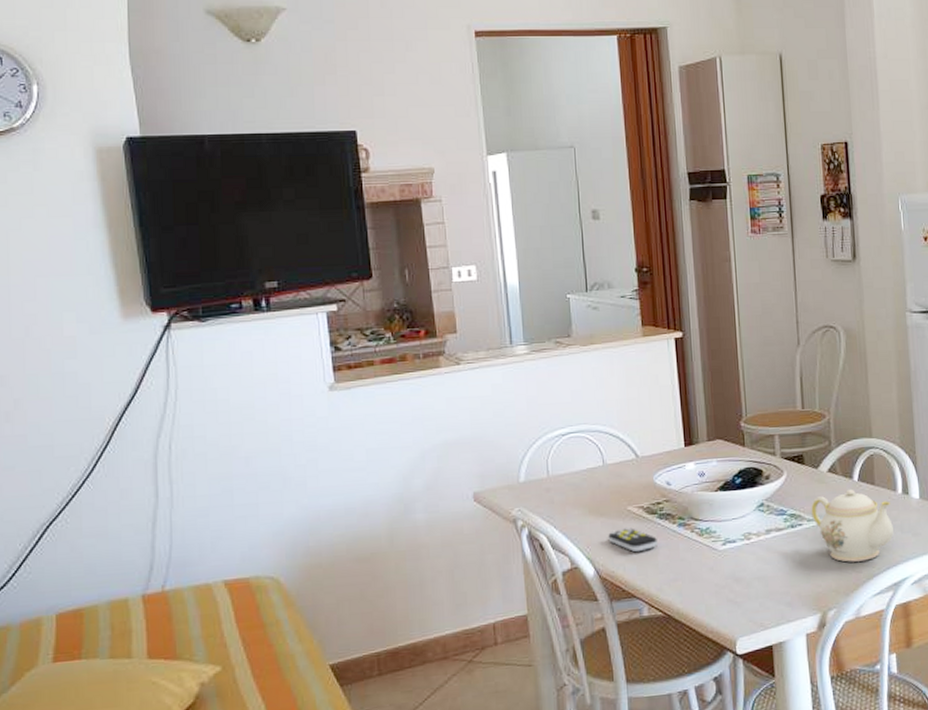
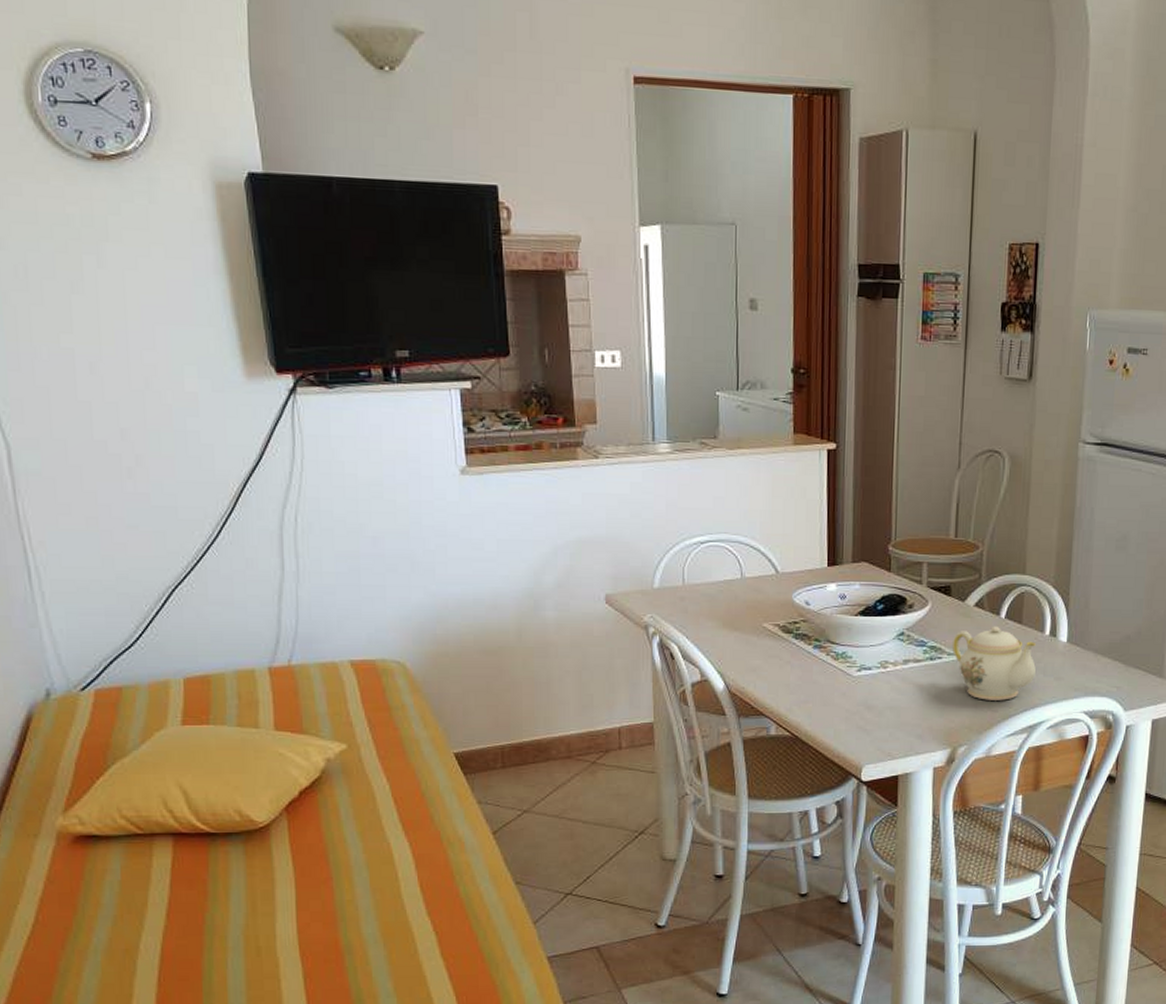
remote control: present [608,528,657,553] -> none [741,645,791,671]

